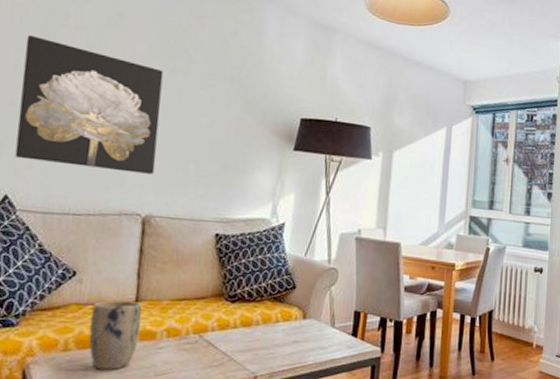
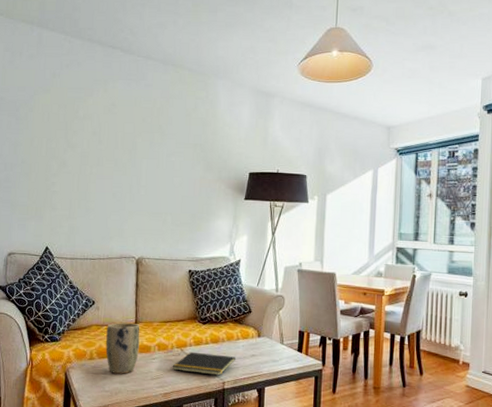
wall art: present [14,35,164,174] -> none [50,128,145,226]
notepad: none [185,338,273,368] -> present [172,351,236,376]

